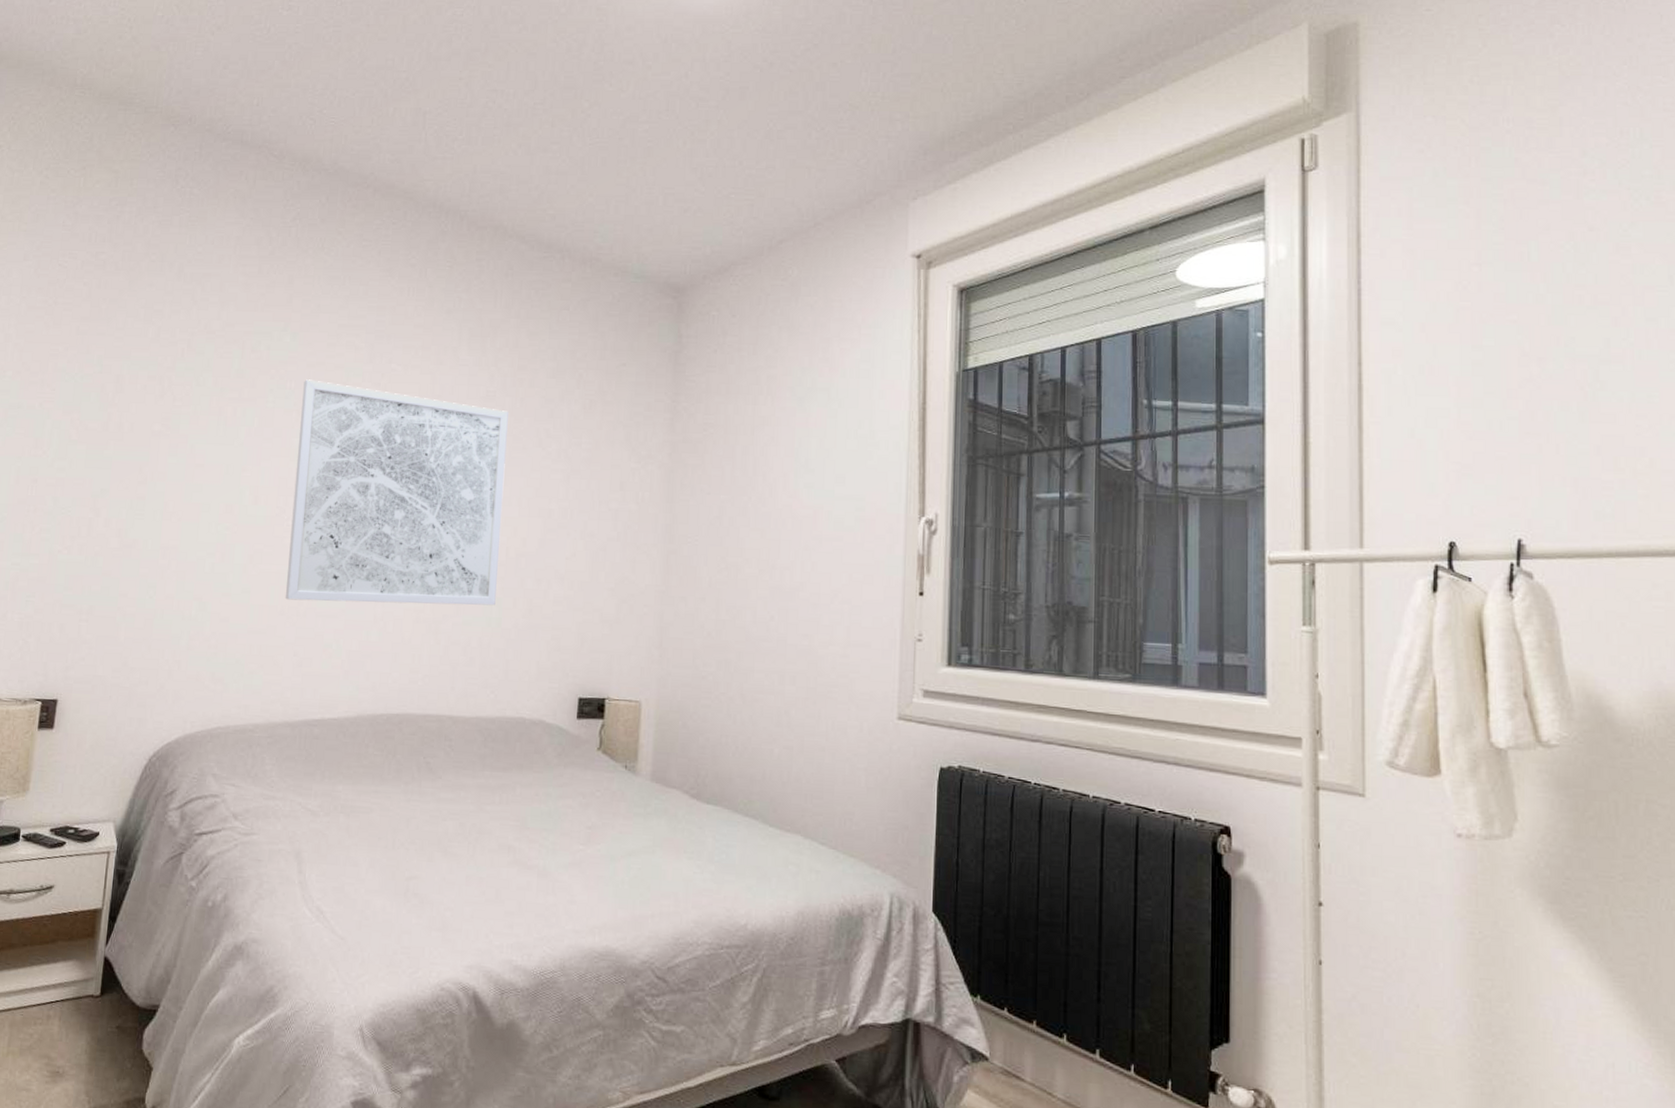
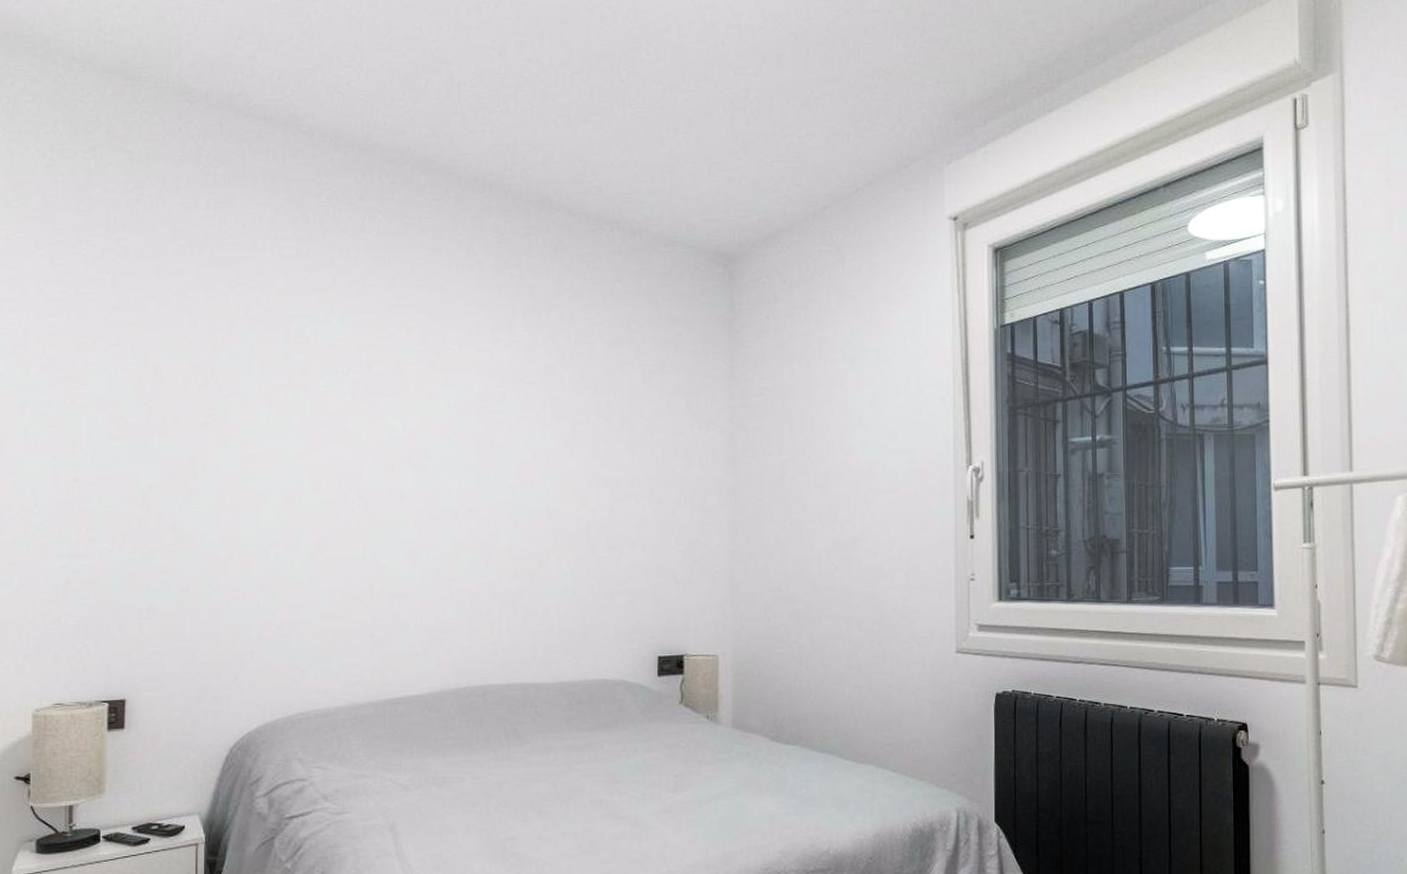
wall art: present [285,379,508,606] -> none [355,362,571,583]

